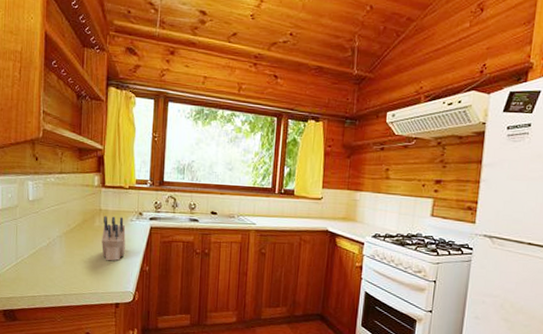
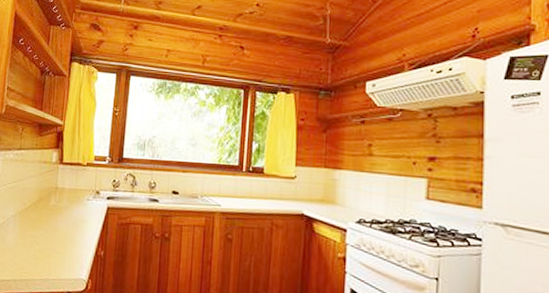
knife block: present [102,216,126,261] -> none [56,194,82,244]

